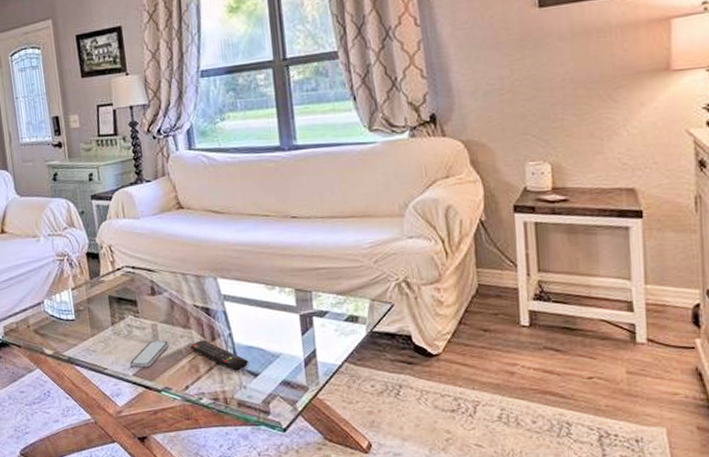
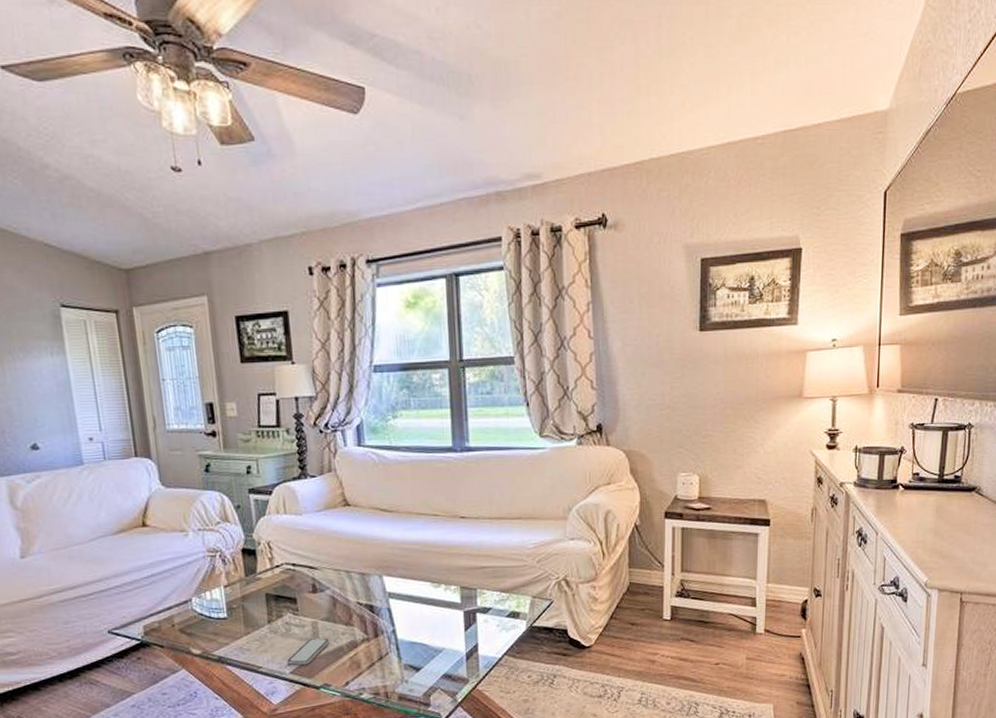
remote control: present [190,340,248,371] -> none [352,637,411,666]

